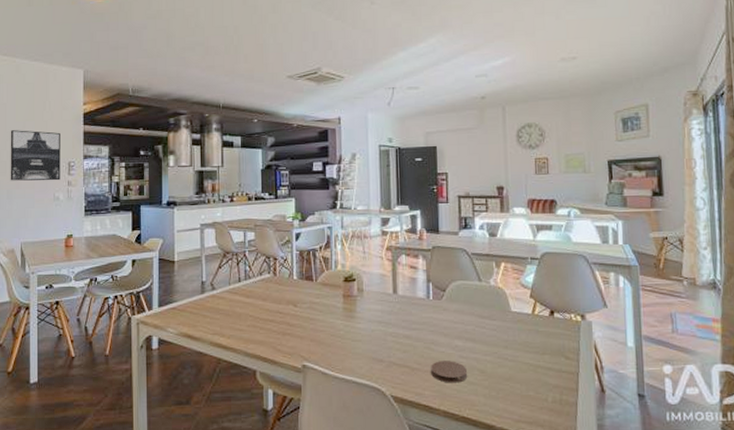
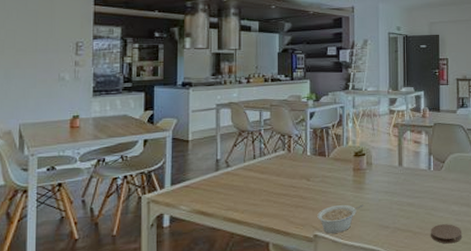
wall art: present [10,130,61,181] -> none [8,8,68,61]
legume: none [305,334,355,365] -> present [317,204,363,234]

